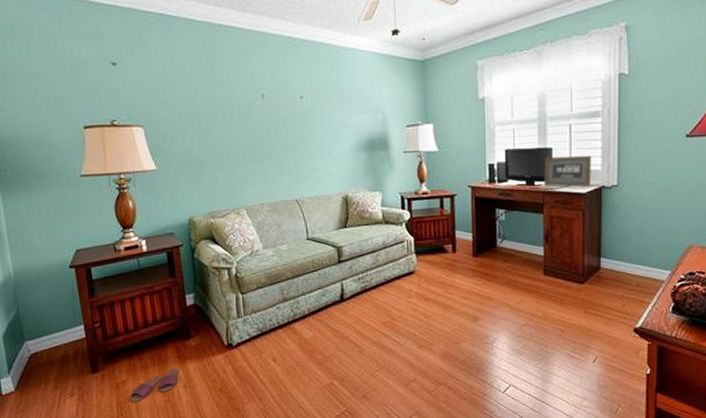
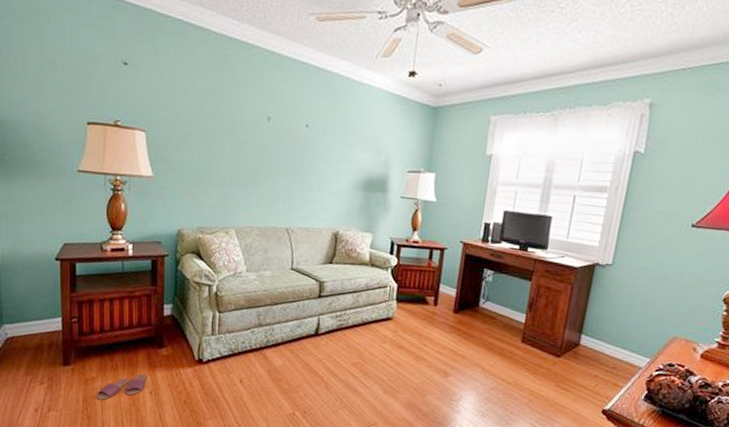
picture frame: present [544,155,592,187] -> none [537,224,592,261]

